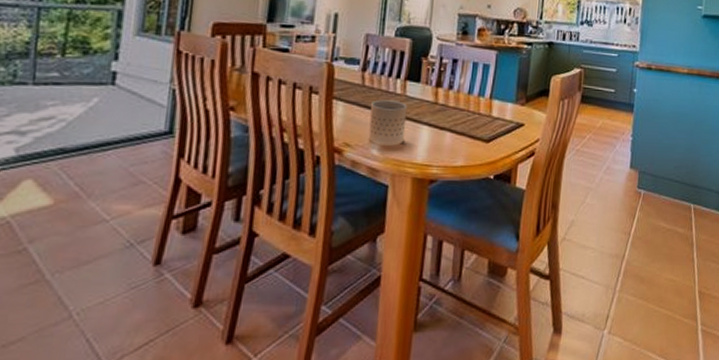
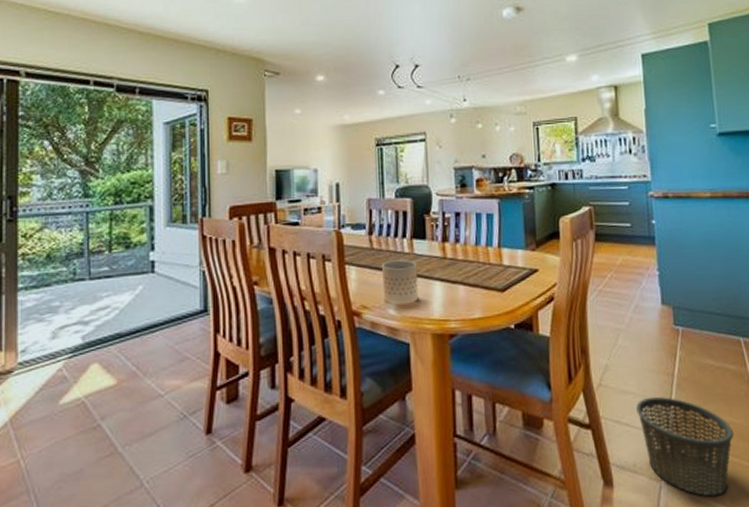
basket: none [593,252,673,346] -> present [636,396,734,497]

